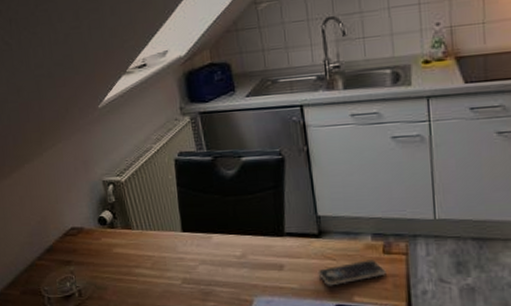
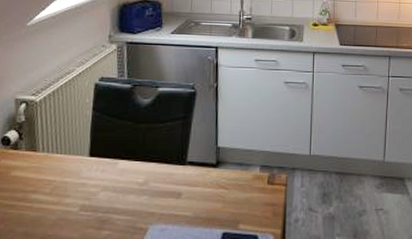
smartphone: present [317,259,386,286] -> none [211,189,268,214]

